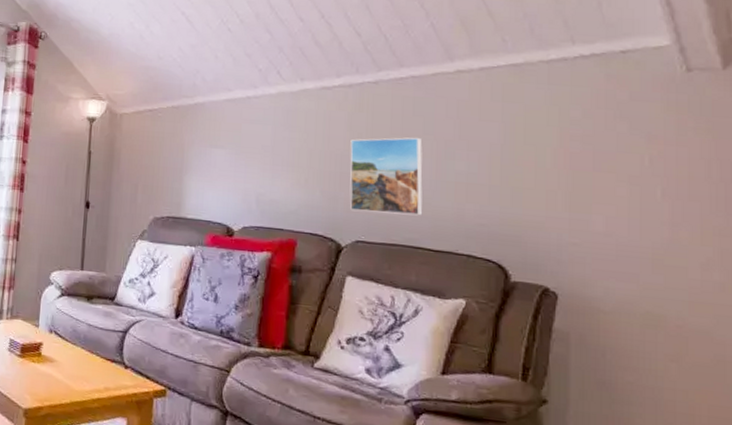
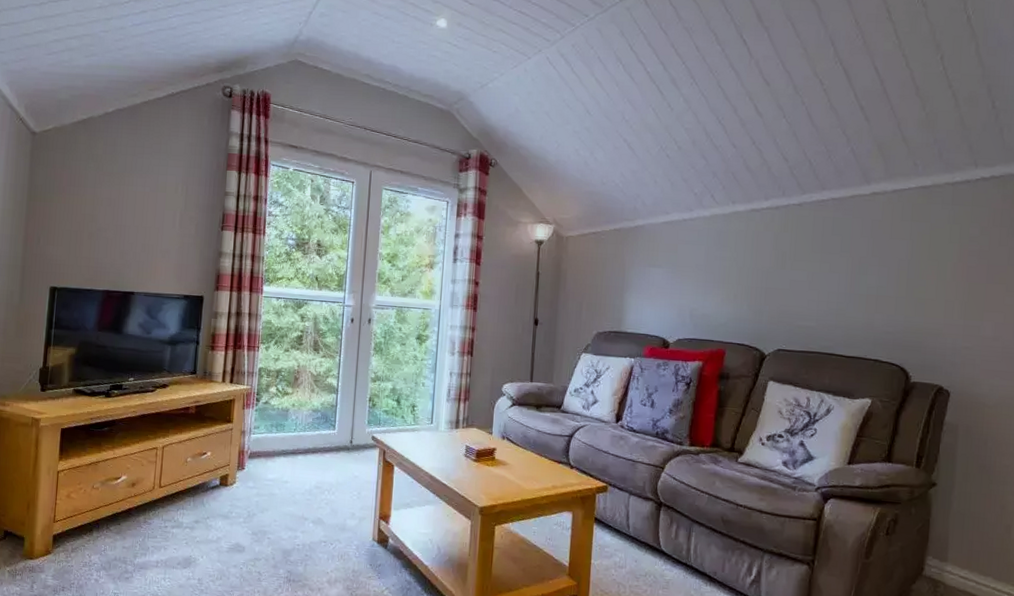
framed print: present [350,137,423,216] -> none [773,254,840,326]

